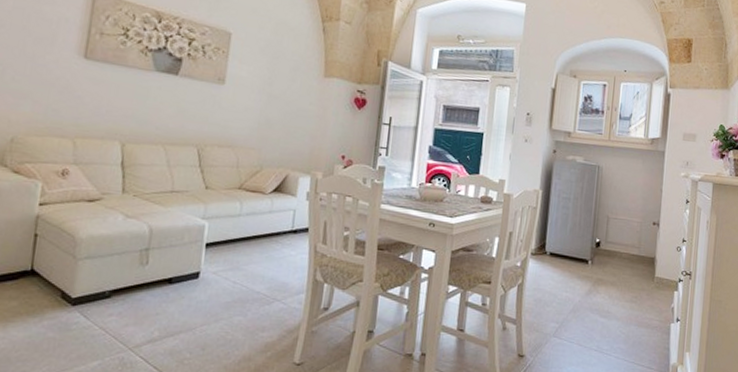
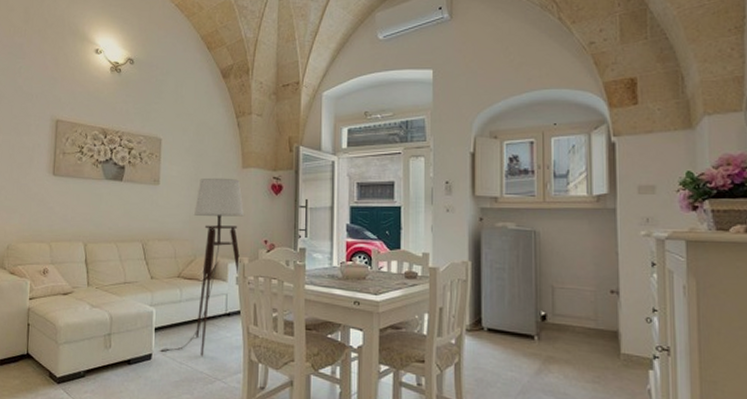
floor lamp: none [209,83,323,275] -> present [159,177,245,356]

